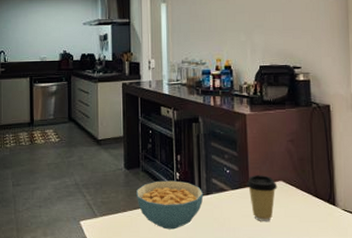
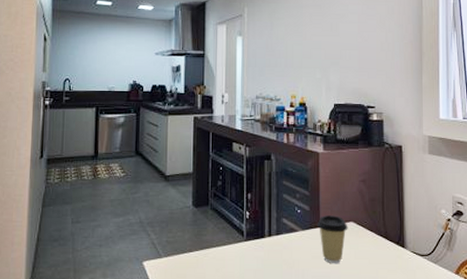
cereal bowl: present [136,180,204,230] -> none [204,219,273,271]

